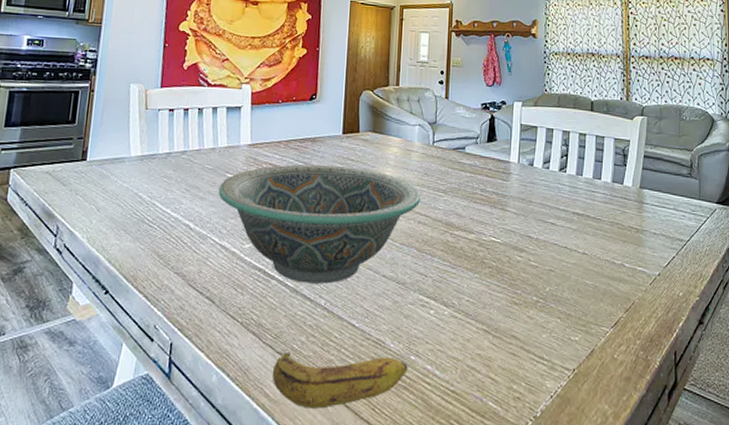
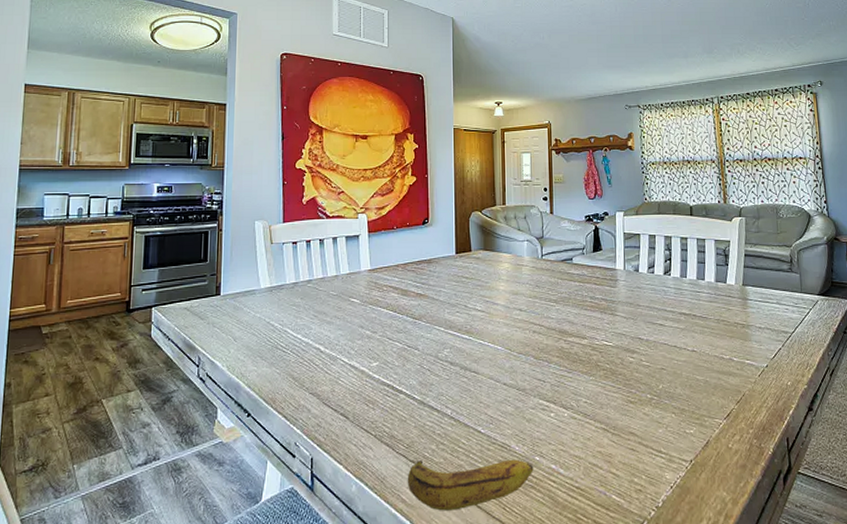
decorative bowl: present [218,164,420,284] -> none [344,284,533,395]

